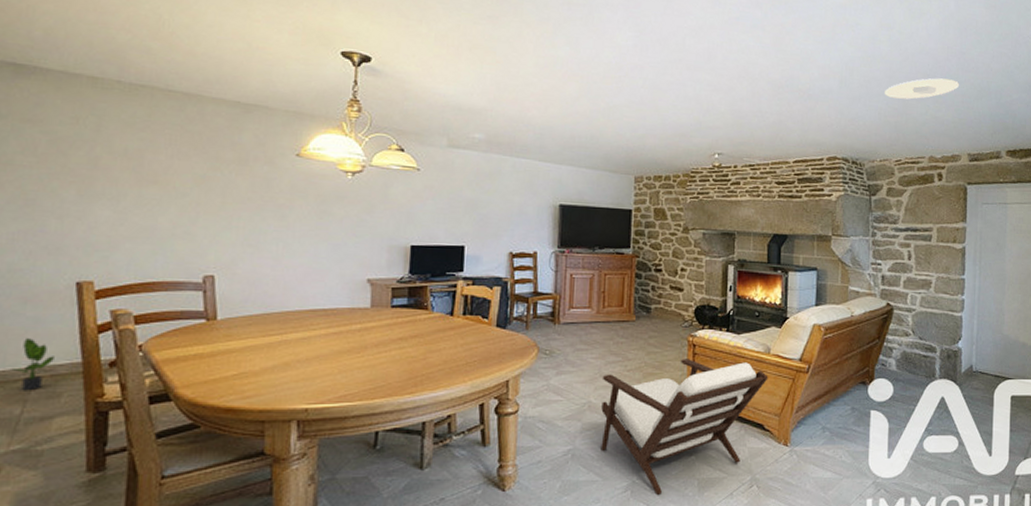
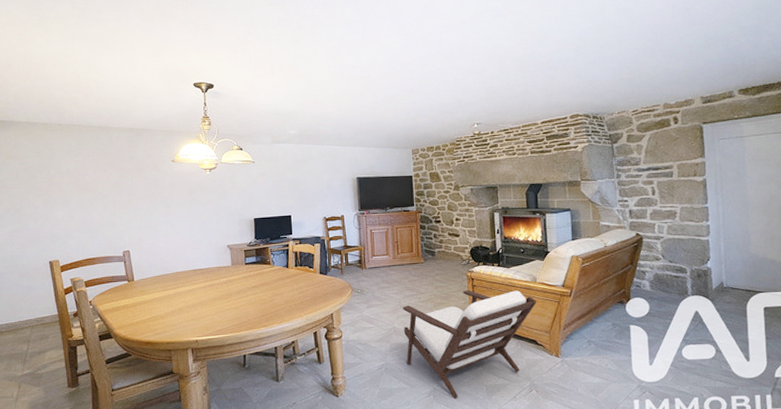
potted plant: present [13,338,54,391] -> none [20,300,42,335]
recessed light: present [885,78,960,100] -> none [617,34,687,58]

